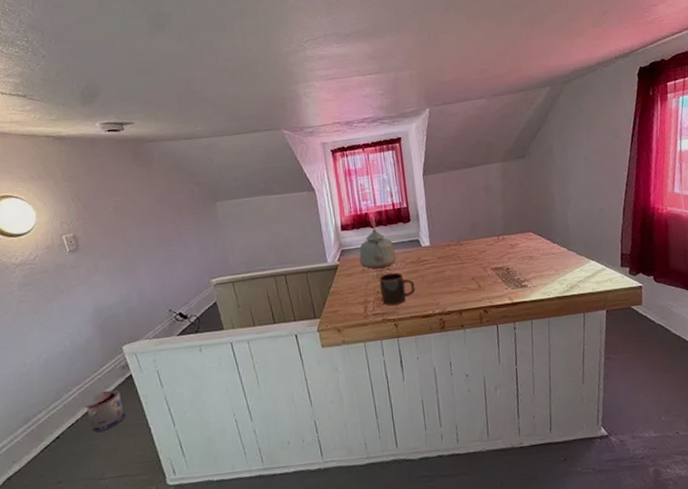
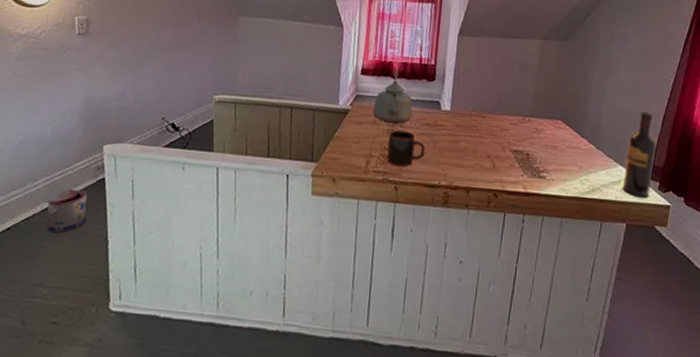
wine bottle: none [596,207,623,286] -> present [622,111,656,199]

